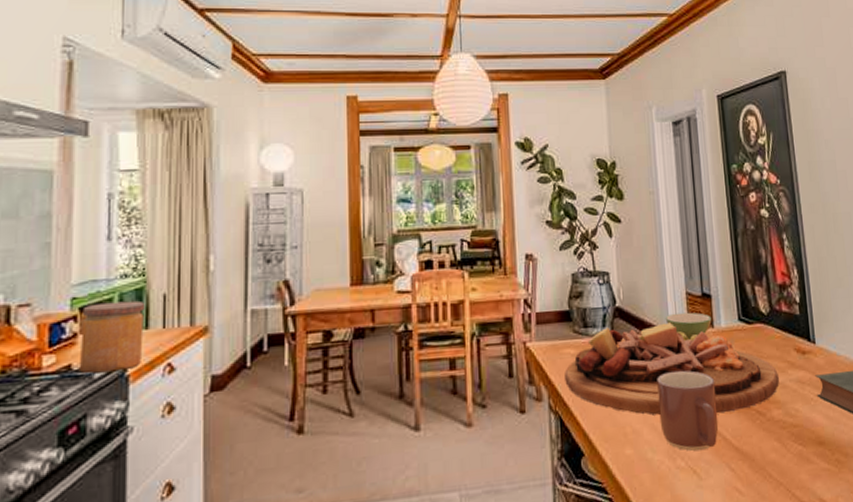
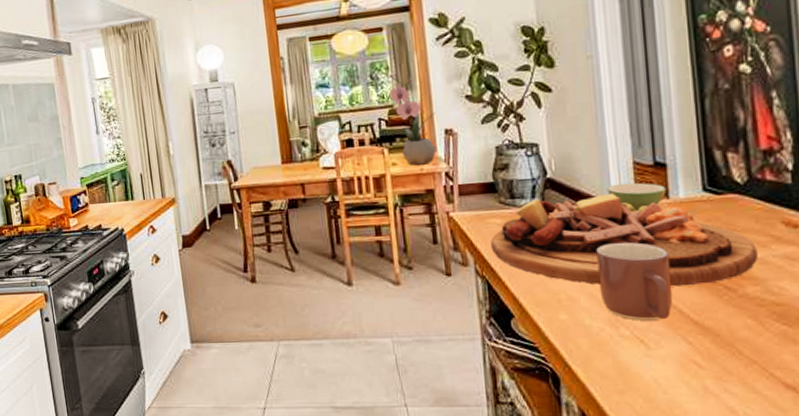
jar: present [78,300,144,374] -> none [88,179,133,233]
flower arrangement: none [472,193,517,291] -> present [388,73,436,165]

